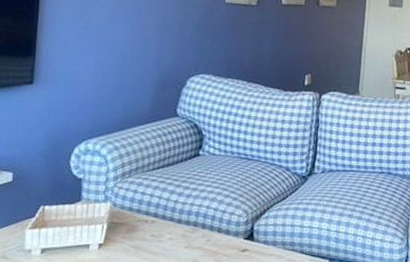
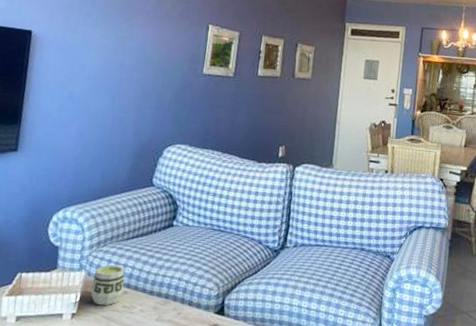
cup: none [117,195,152,236] -> present [90,264,125,306]

